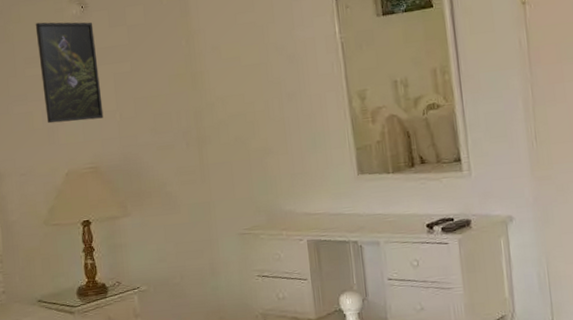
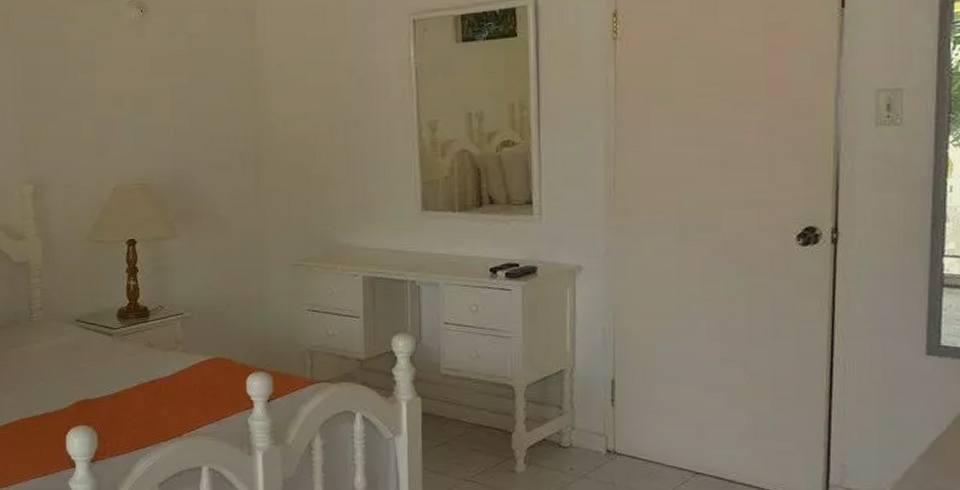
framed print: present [35,22,104,124] -> none [90,24,157,134]

